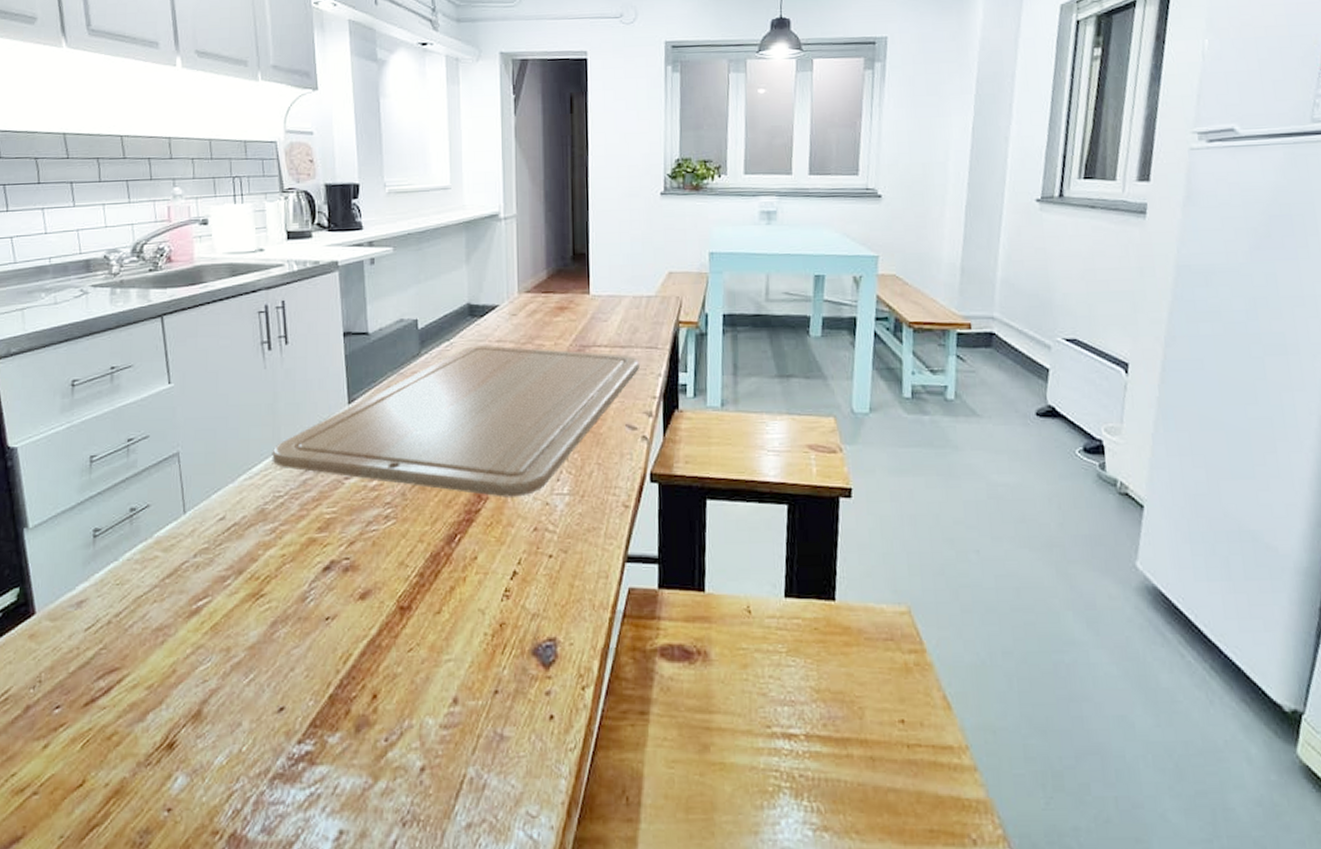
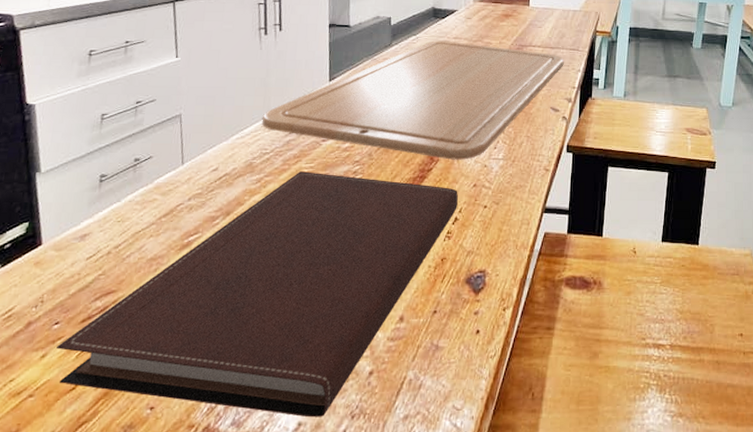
notebook: none [59,517,515,824] -> present [56,171,458,418]

